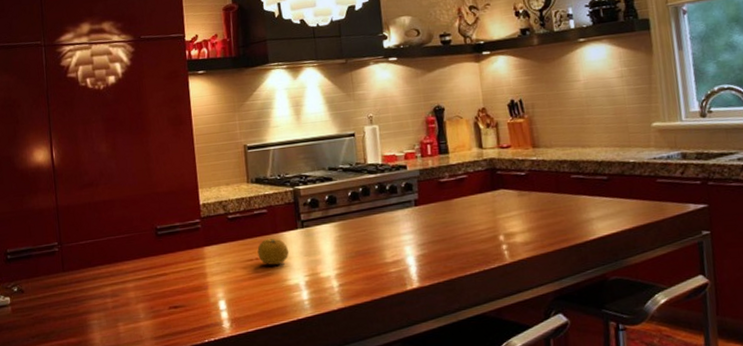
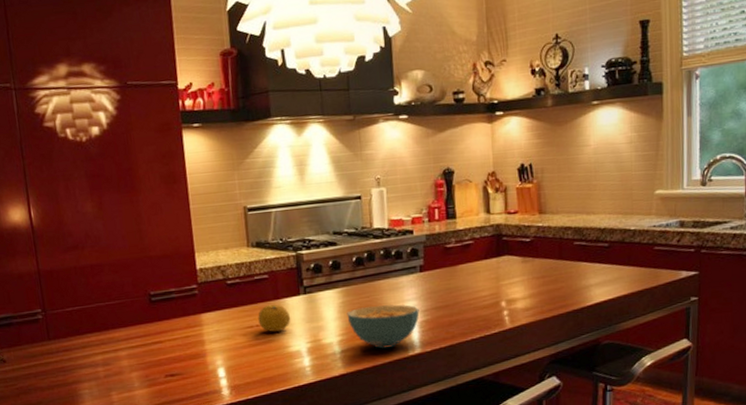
cereal bowl: none [343,238,416,283] -> present [347,304,420,349]

